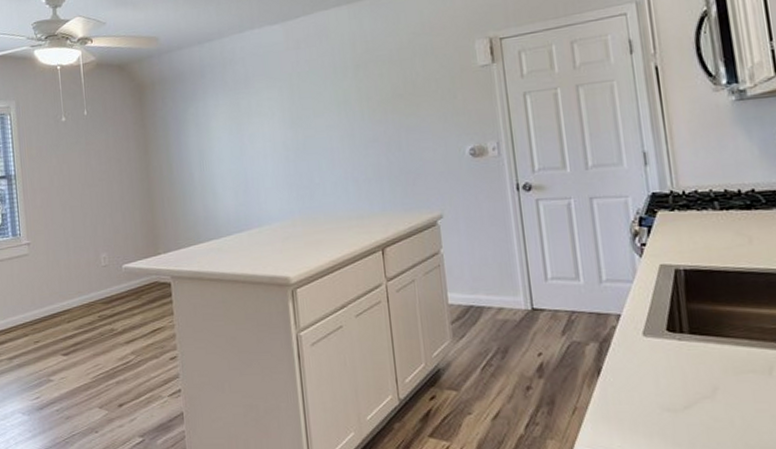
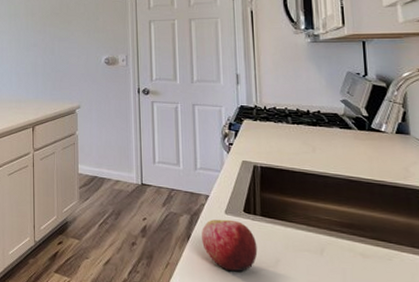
apple: none [615,342,689,408] -> present [202,219,258,272]

